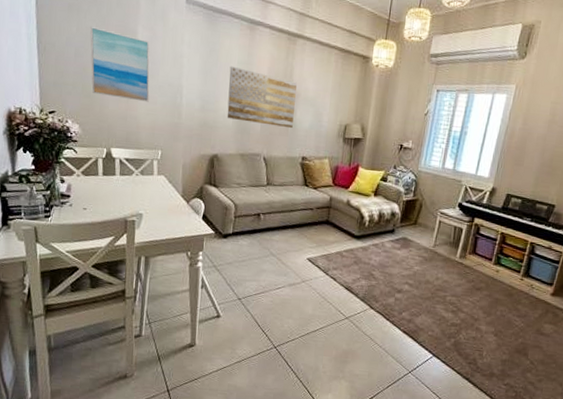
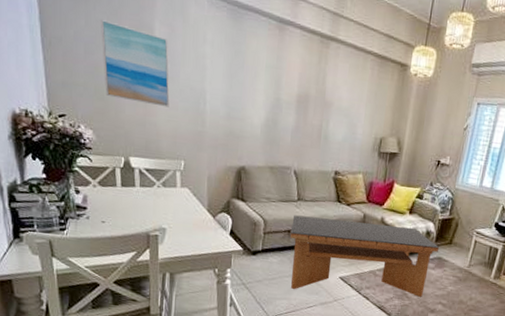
wall art: present [227,66,297,129] -> none [254,69,330,141]
coffee table: none [259,199,405,277] -> present [289,215,440,297]

